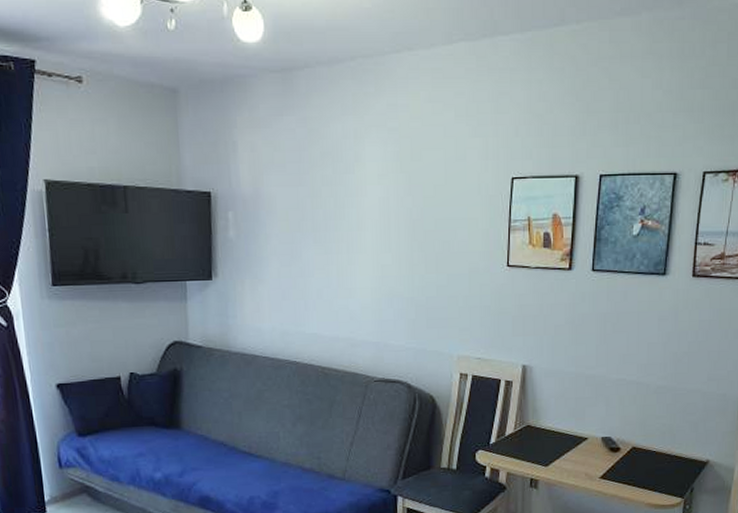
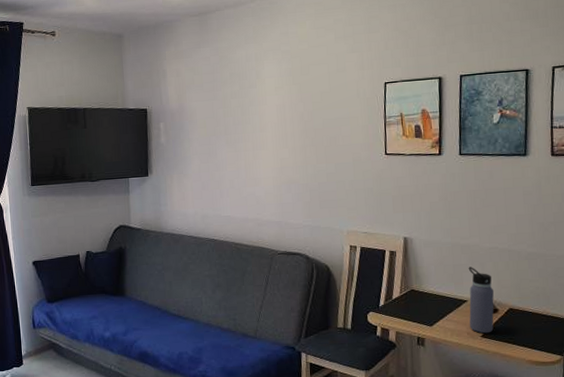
water bottle: none [589,400,617,475] -> present [468,267,494,334]

